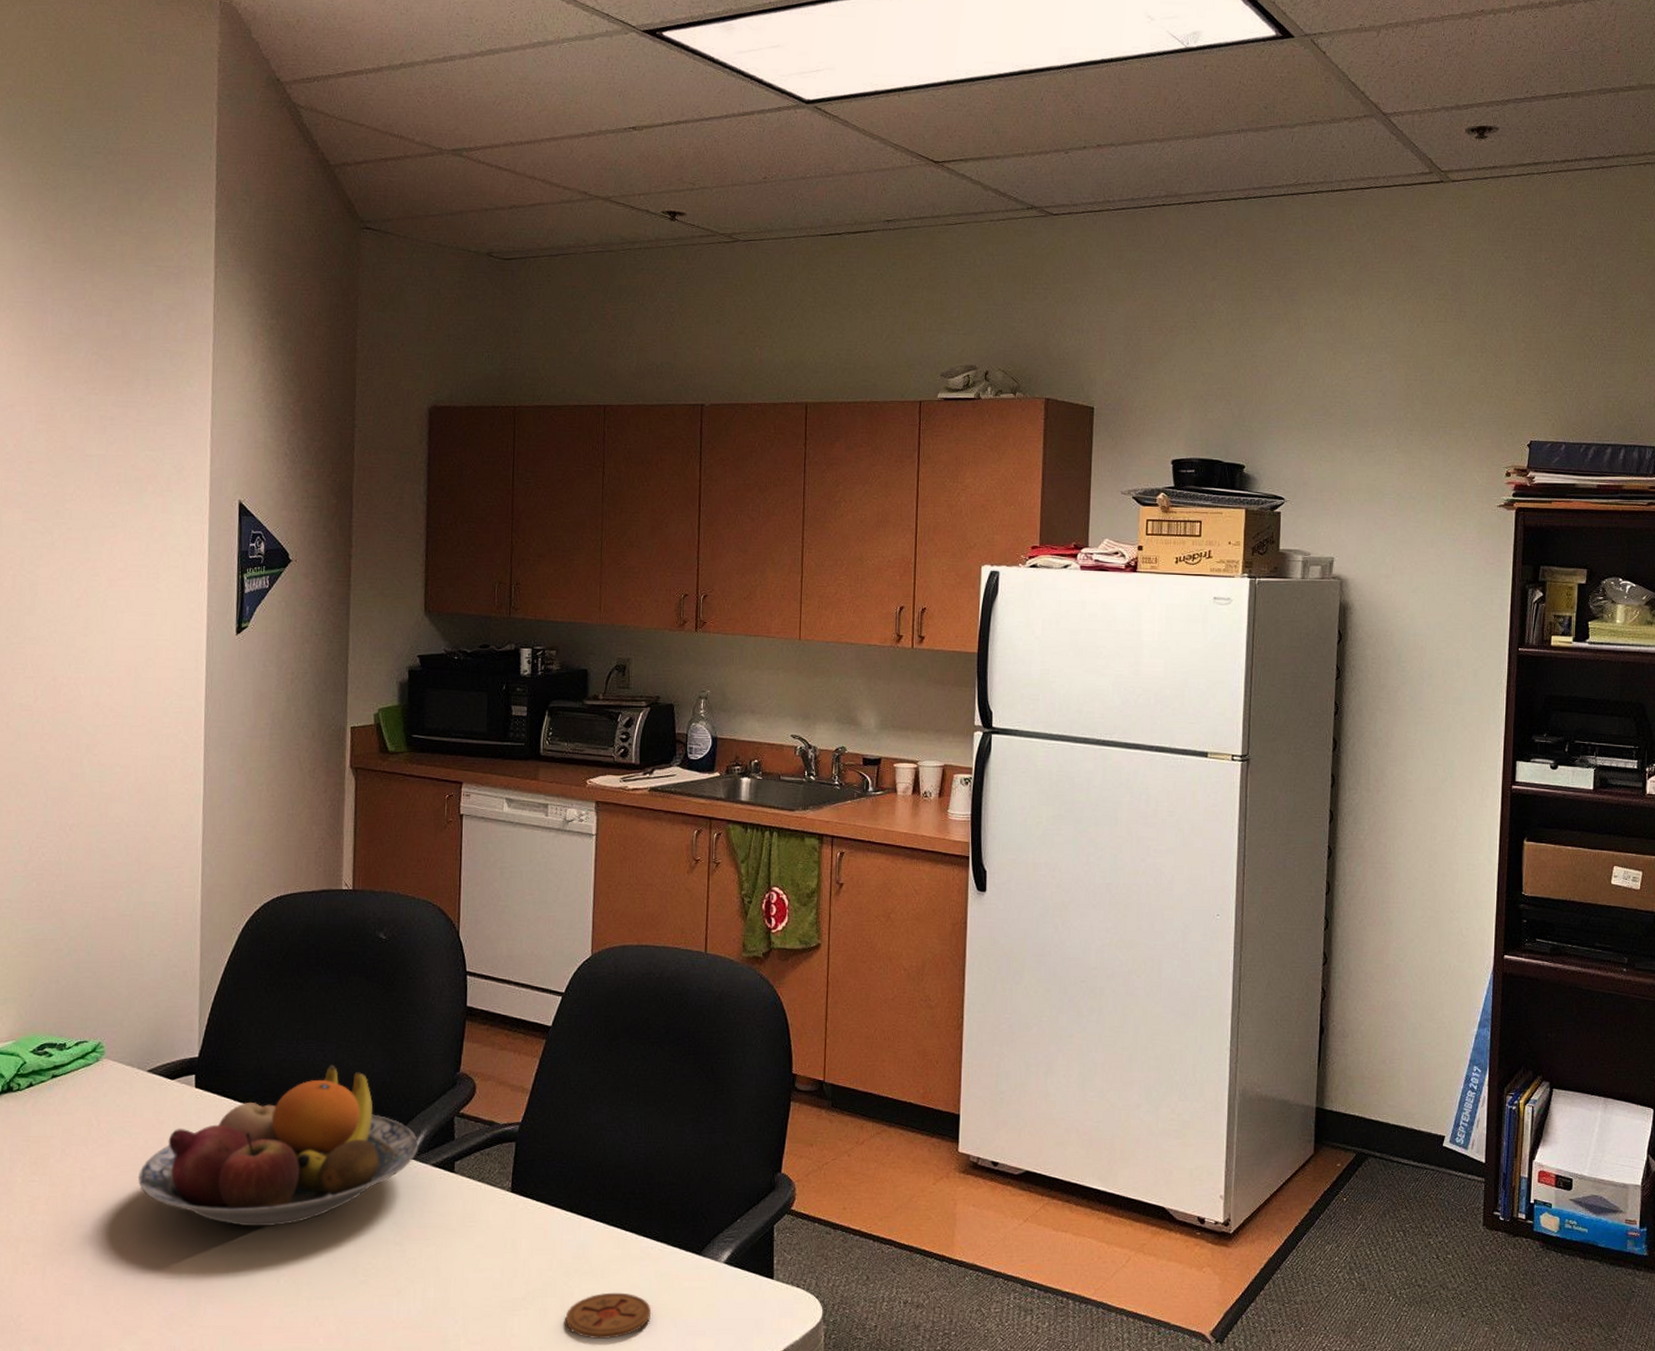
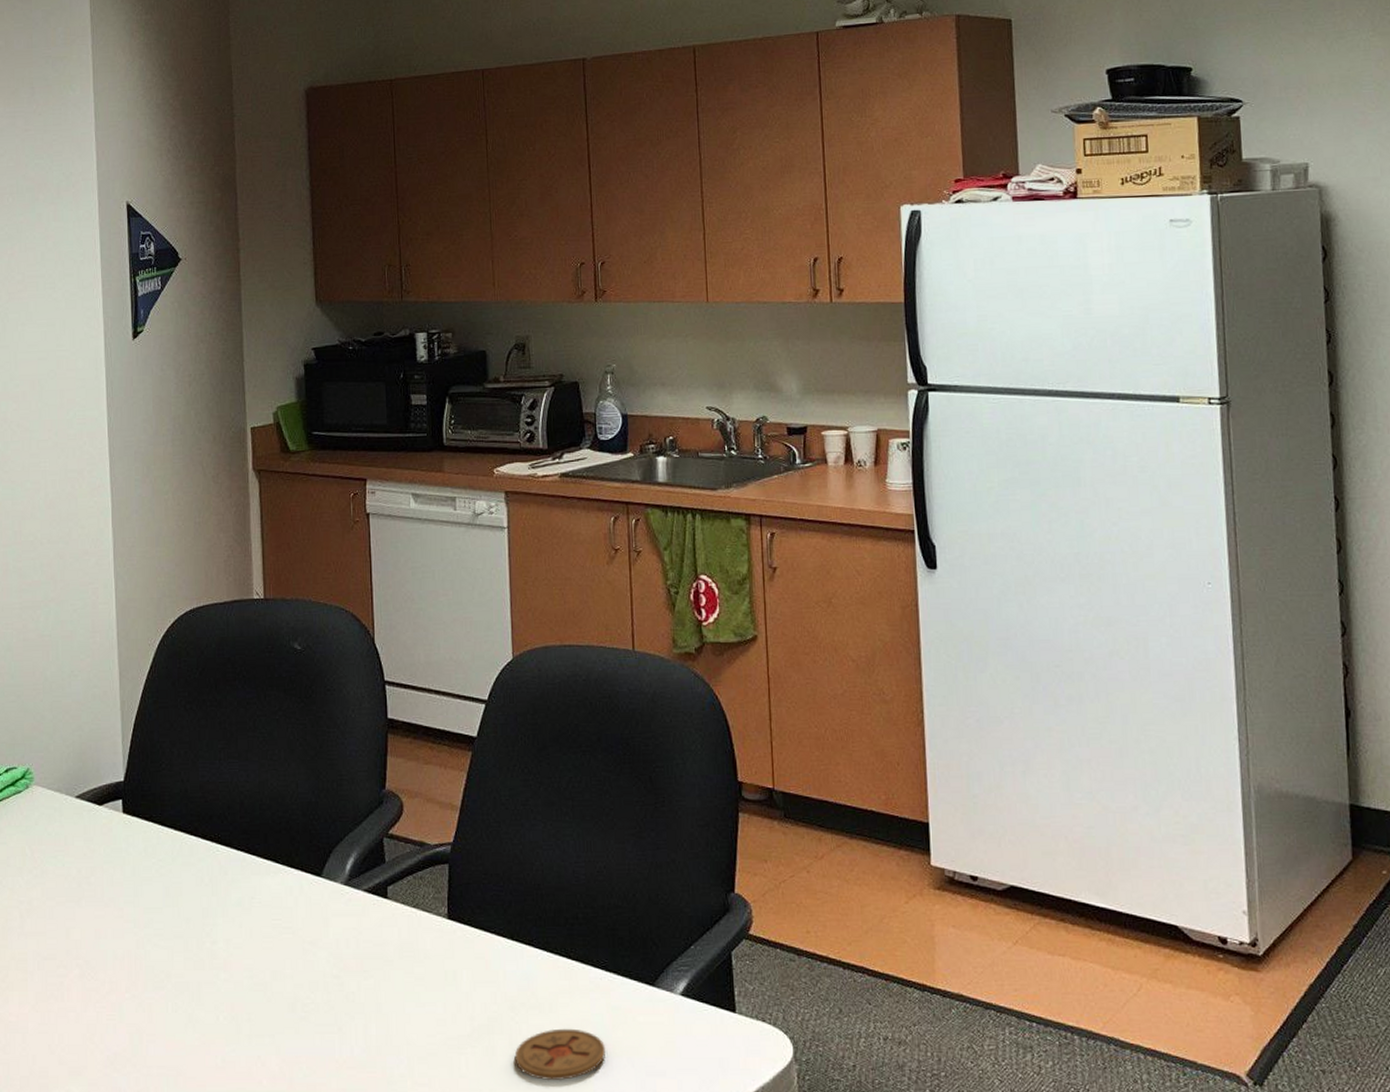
fruit bowl: present [137,1064,418,1227] -> none [73,785,348,960]

